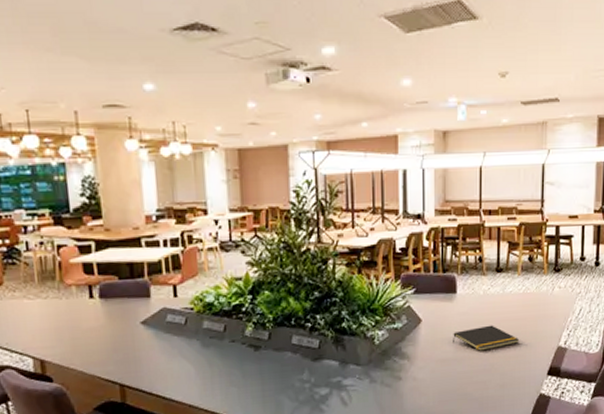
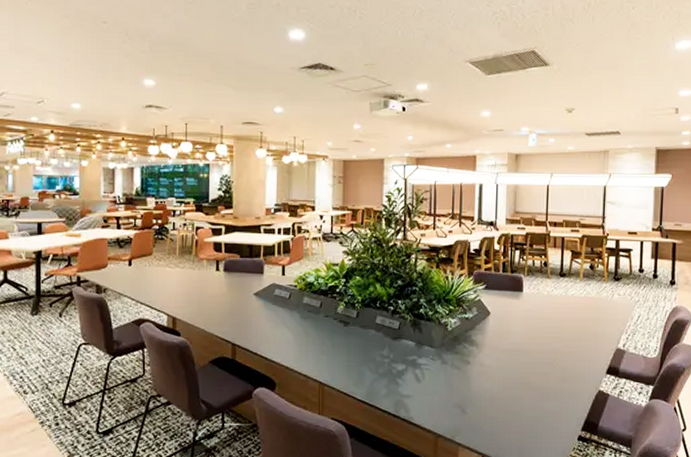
notepad: present [453,325,520,351] -> none [518,323,581,345]

